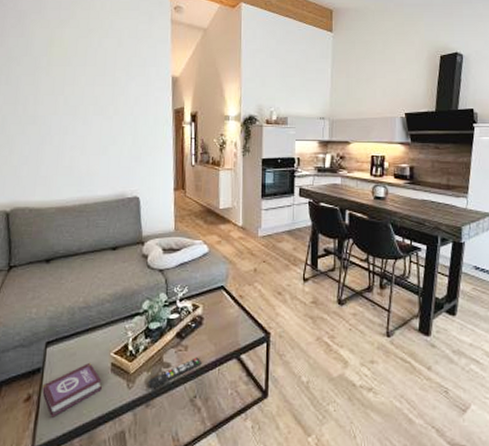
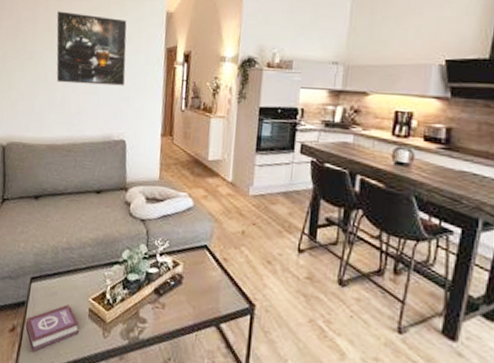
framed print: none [60,76,135,146] -> present [56,11,127,86]
remote control: present [147,357,202,390] -> none [122,317,179,344]

